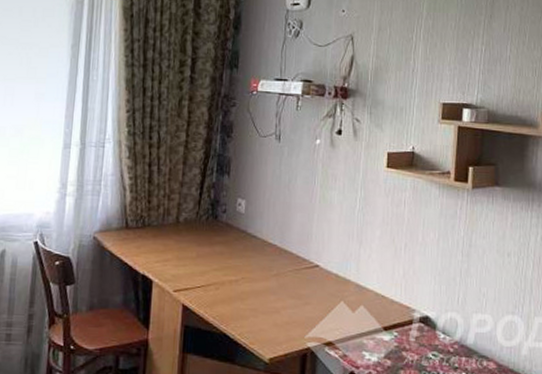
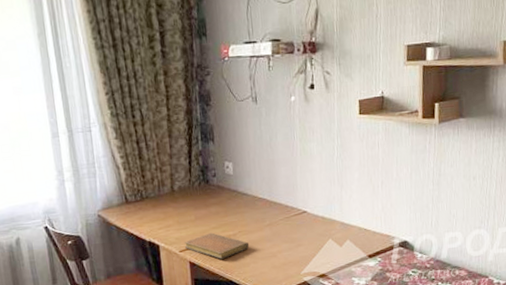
notebook: none [181,274,252,307] -> present [185,232,250,259]

